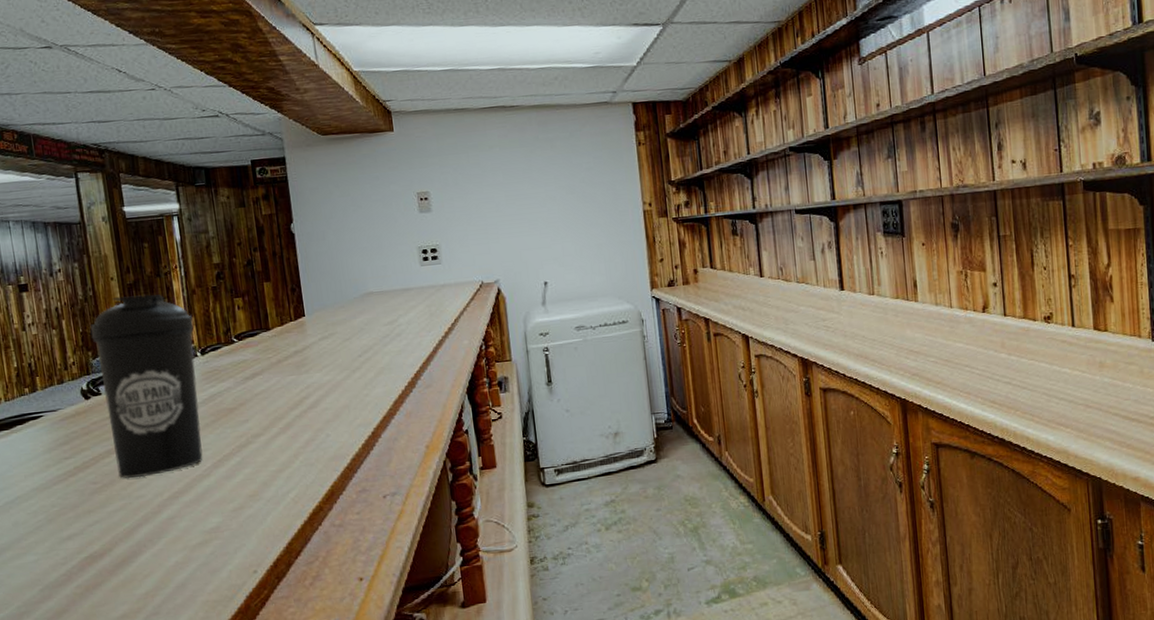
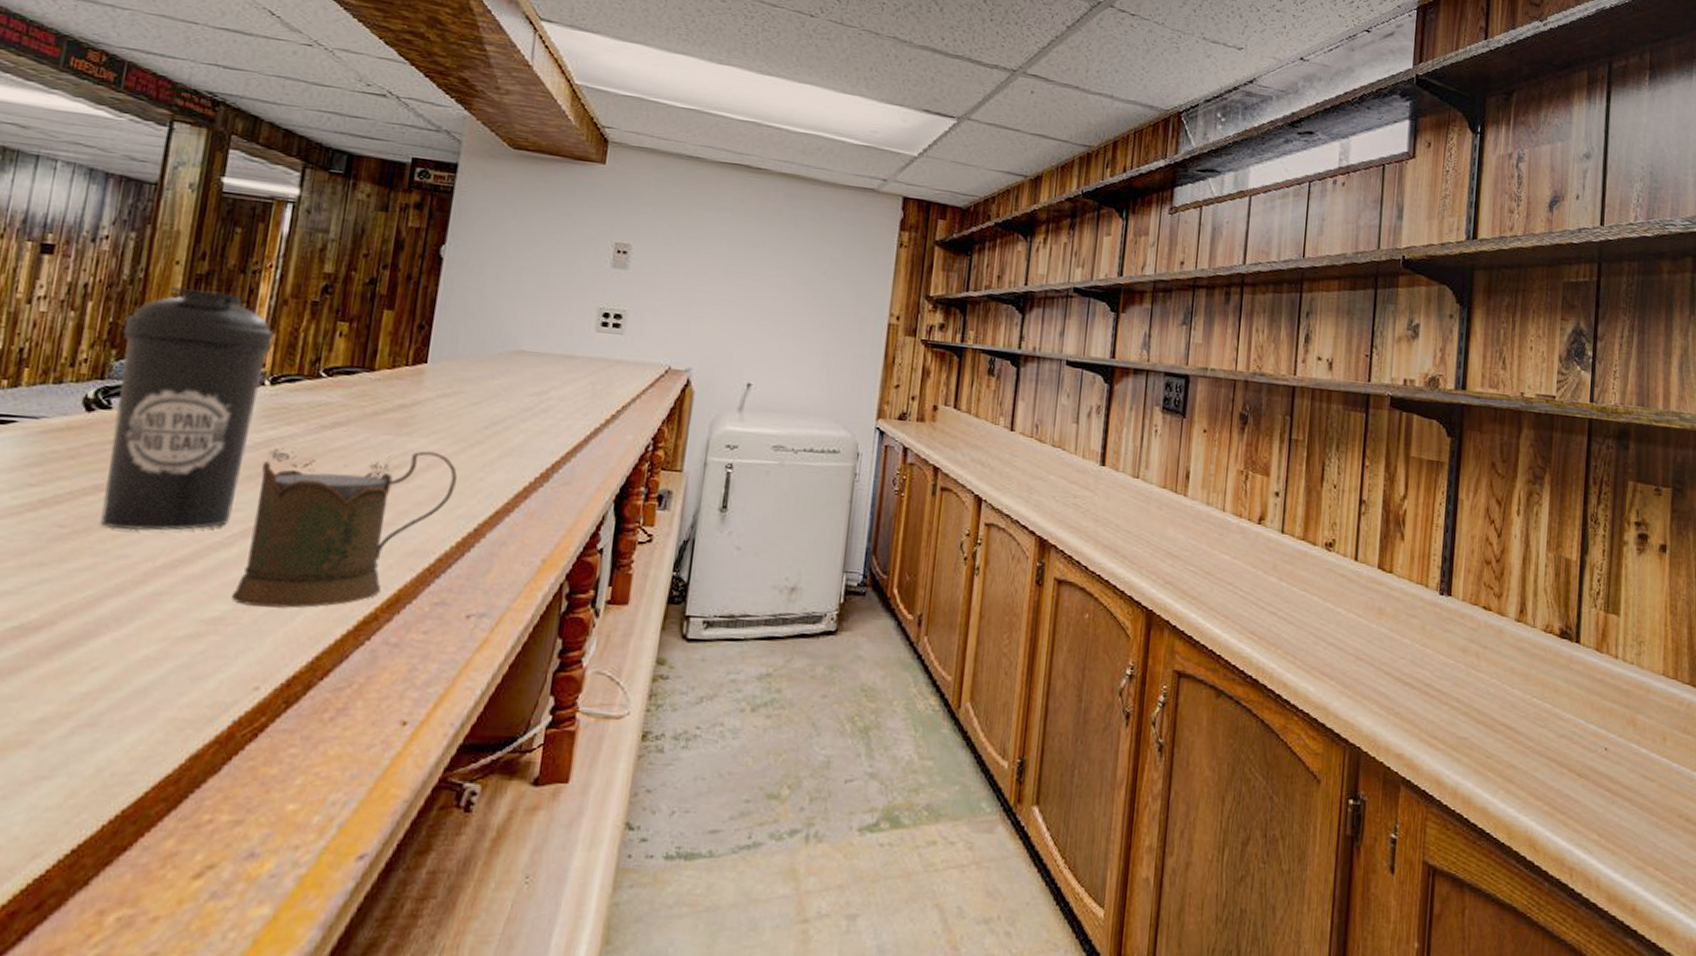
beer mug: none [213,381,350,516] -> present [231,447,457,609]

